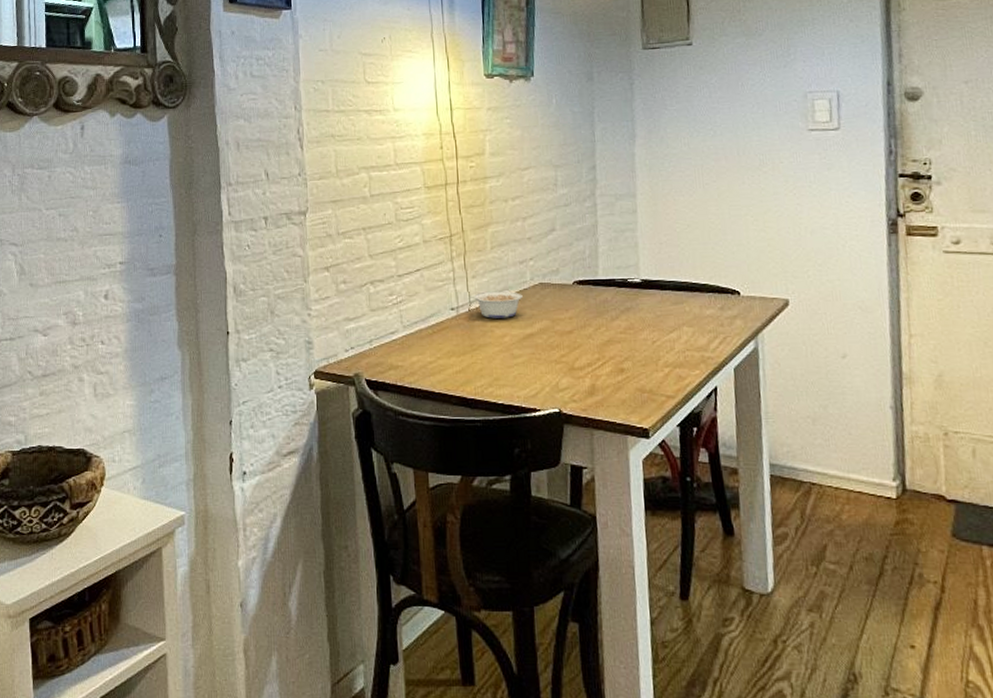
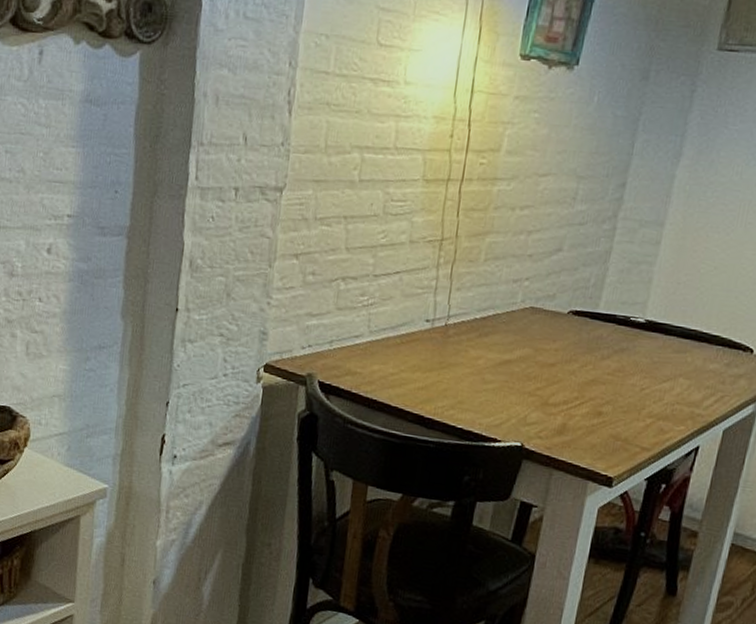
legume: present [469,292,523,318] -> none [448,308,509,340]

